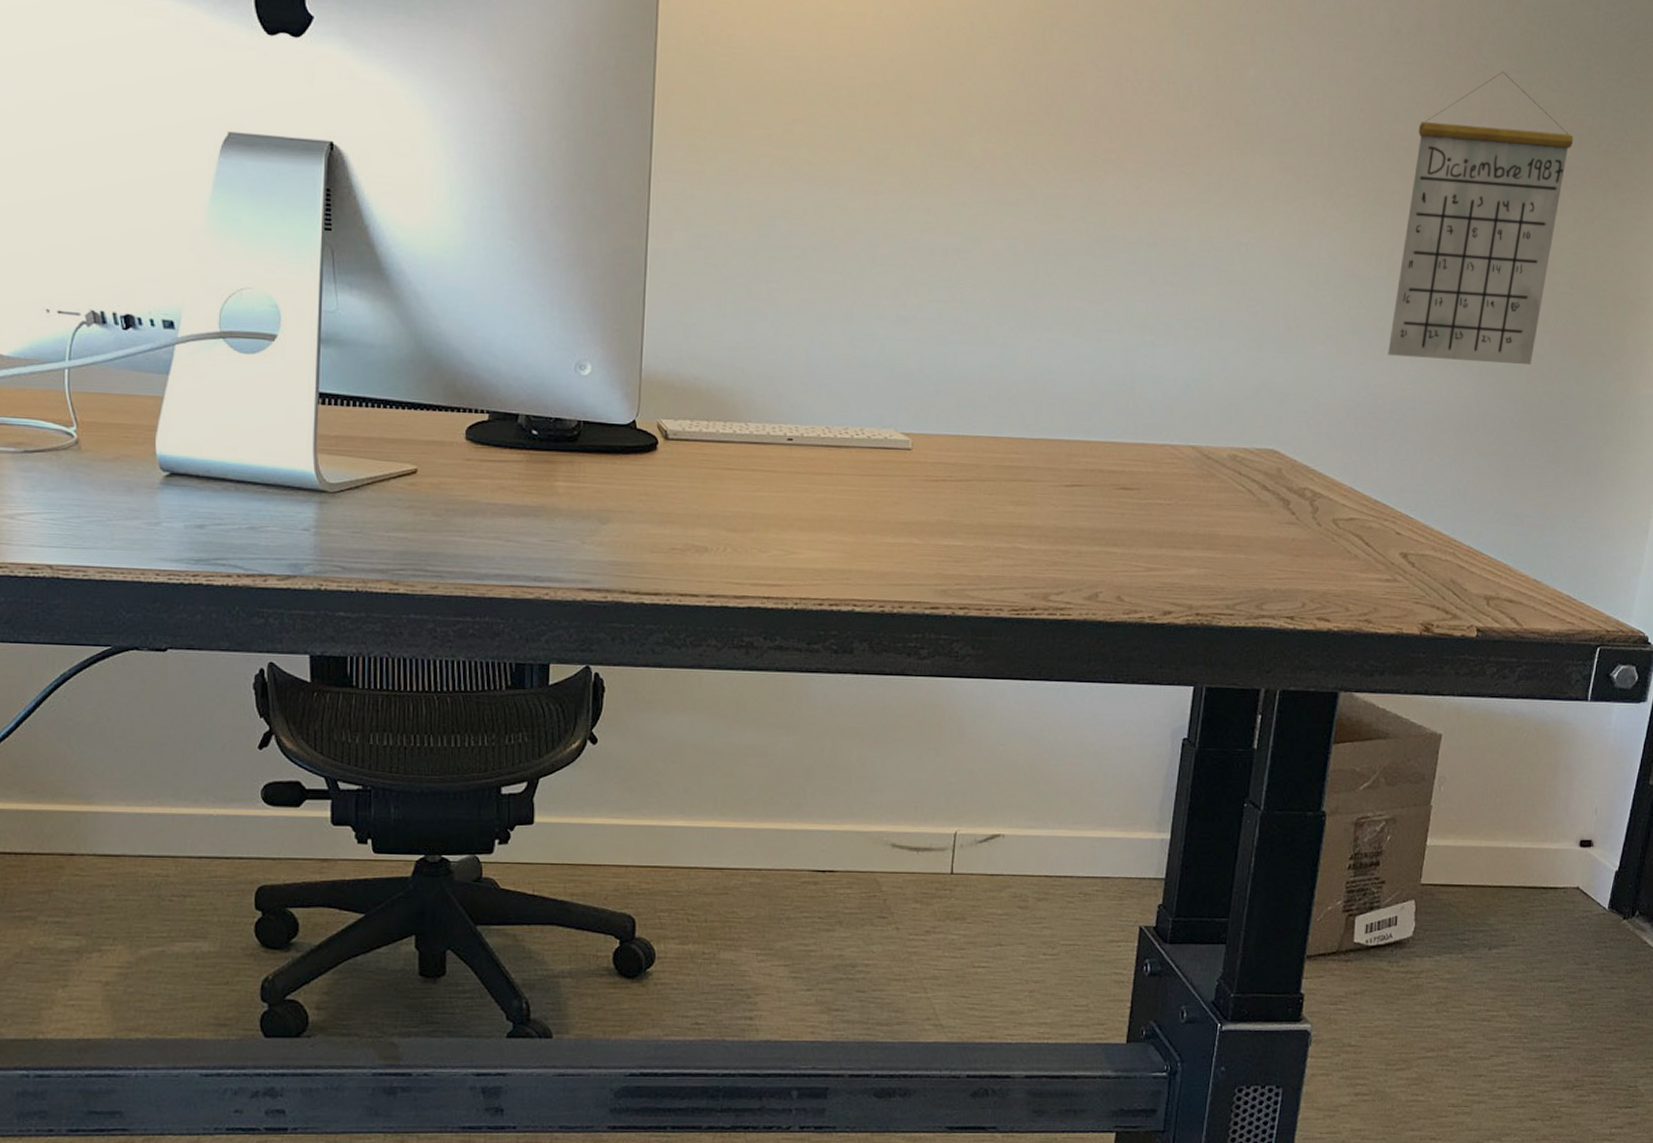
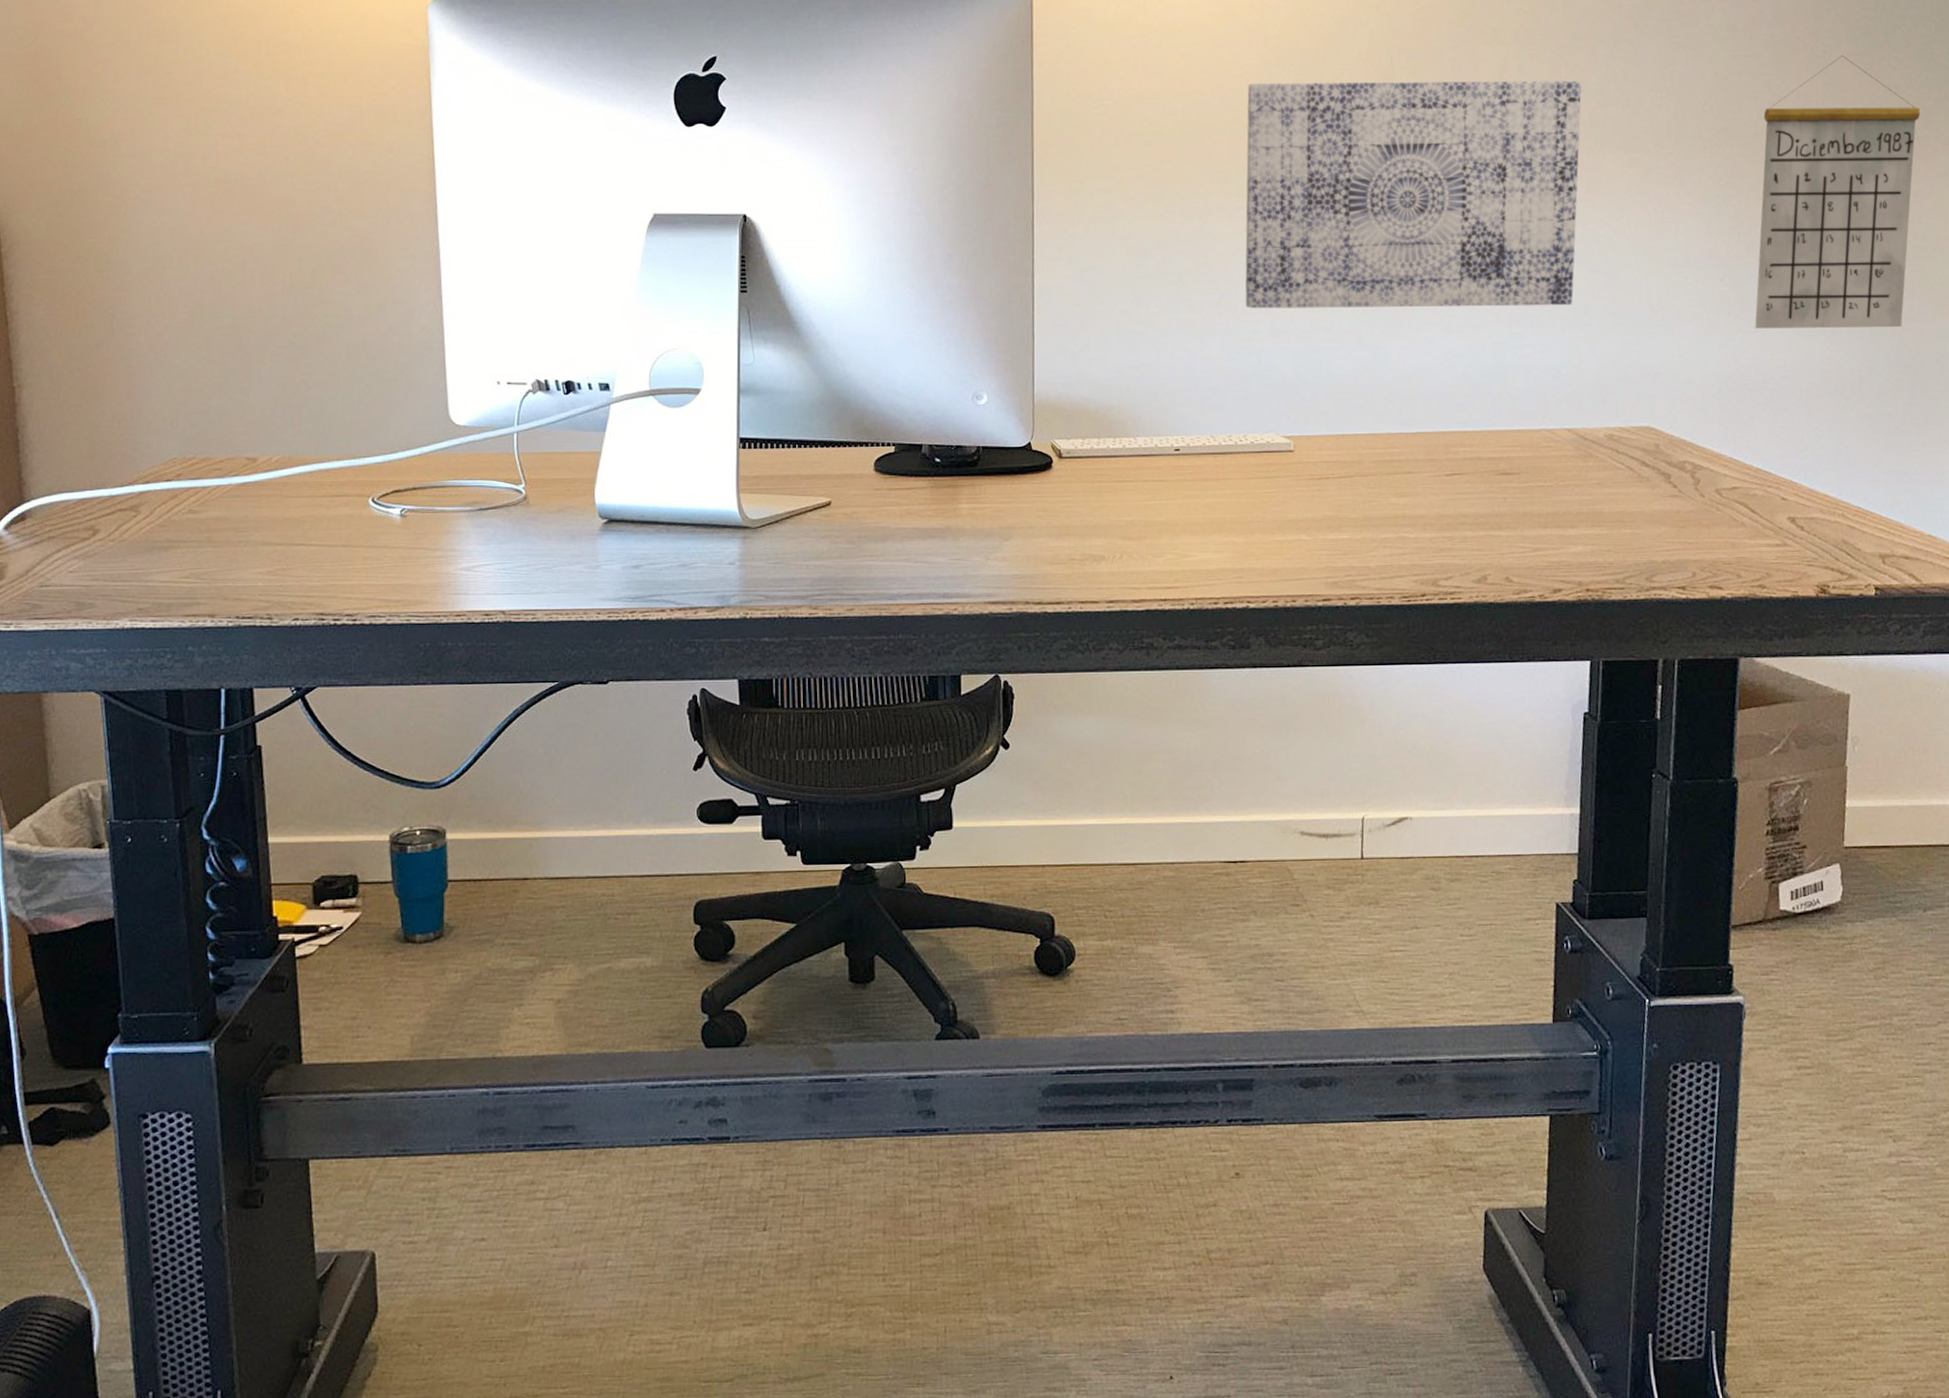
wall art: none [871,43,1237,316] -> present [1245,80,1582,309]

